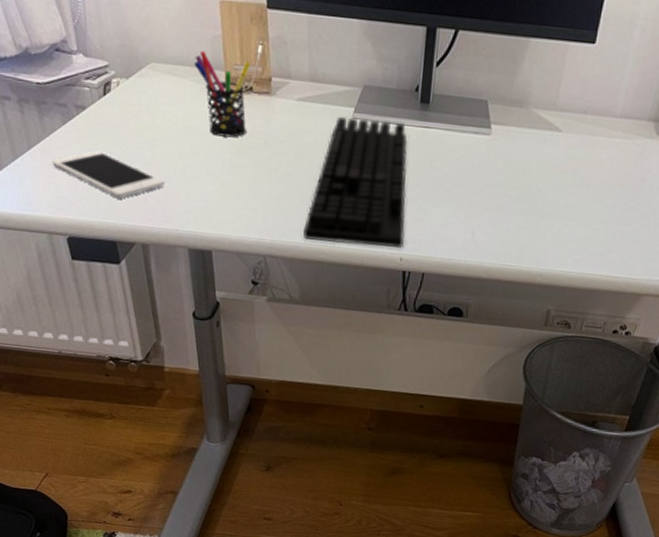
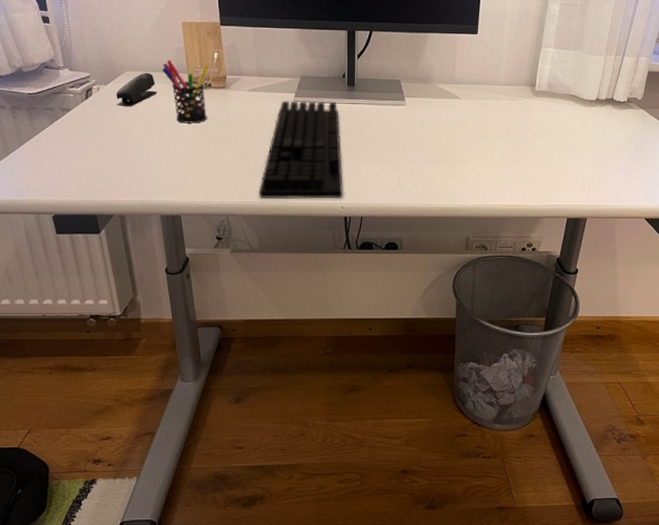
cell phone: present [52,150,165,198] -> none [40,142,139,179]
stapler: none [139,65,189,110] -> present [116,72,158,107]

